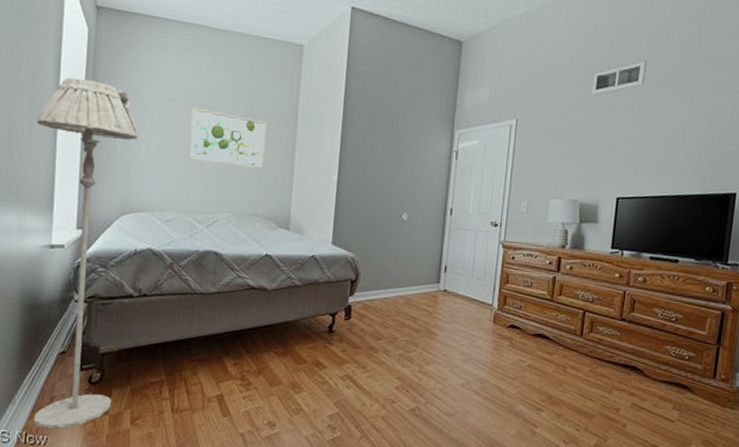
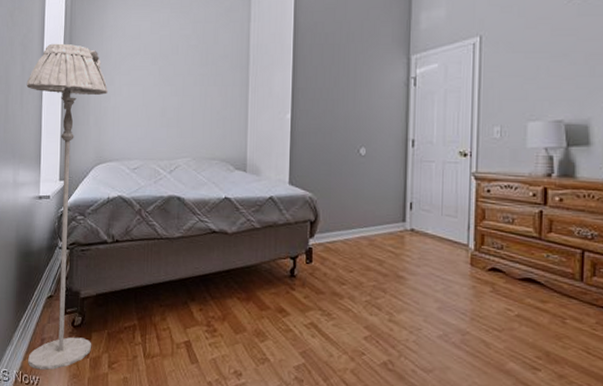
wall art: present [189,107,267,169] -> none [152,59,221,112]

